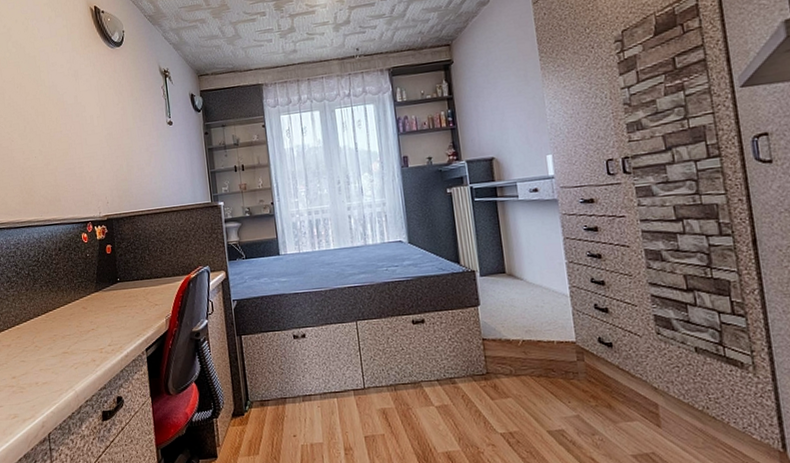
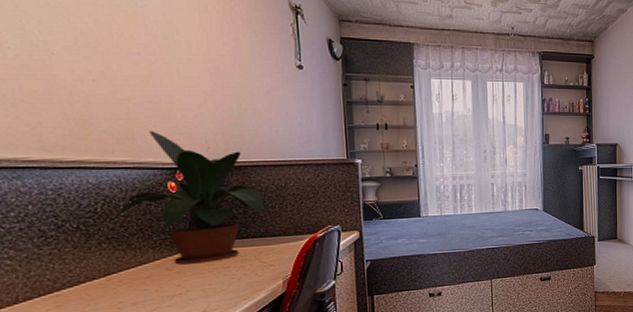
potted plant: none [46,192,153,304] -> present [108,130,270,265]

